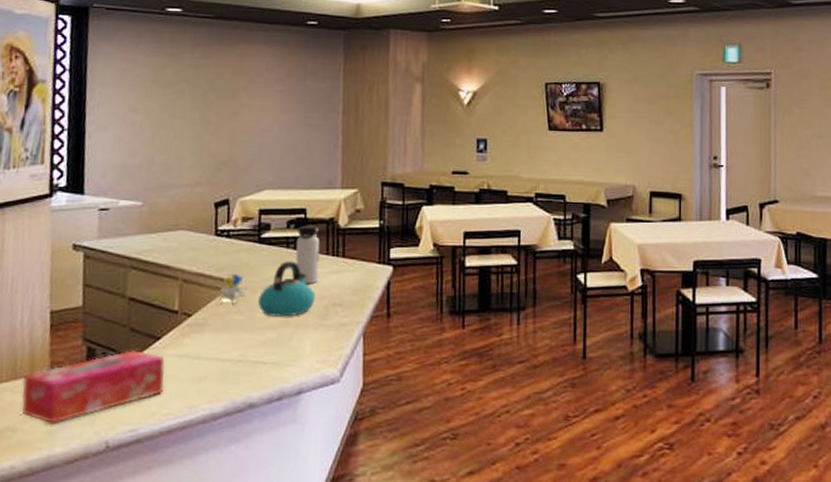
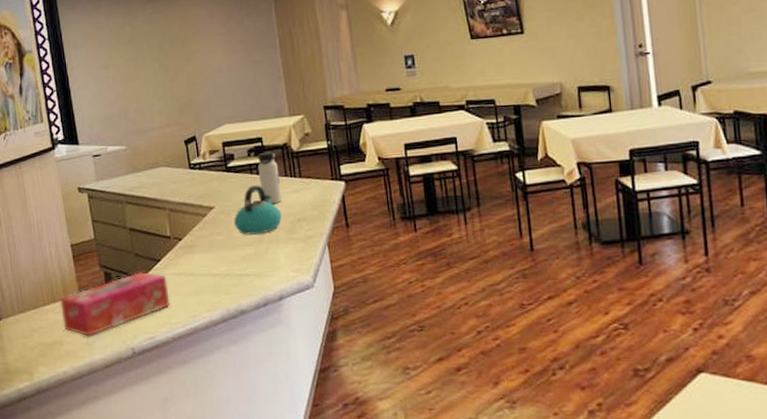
flower: present [219,273,246,305] -> none [201,200,223,227]

